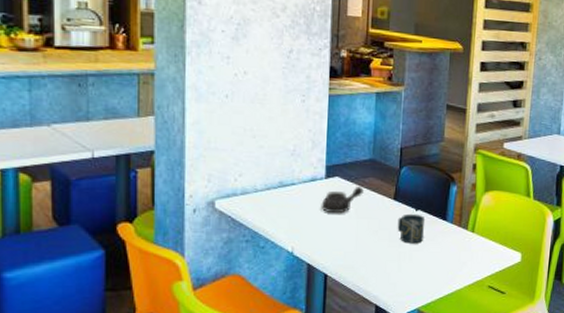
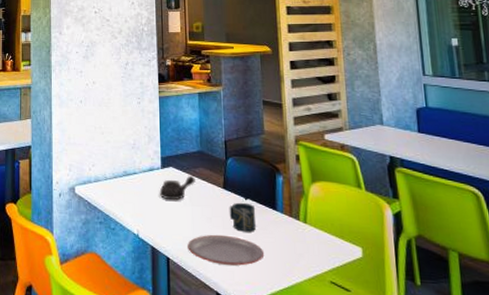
plate: none [349,247,429,278] -> present [188,234,265,266]

